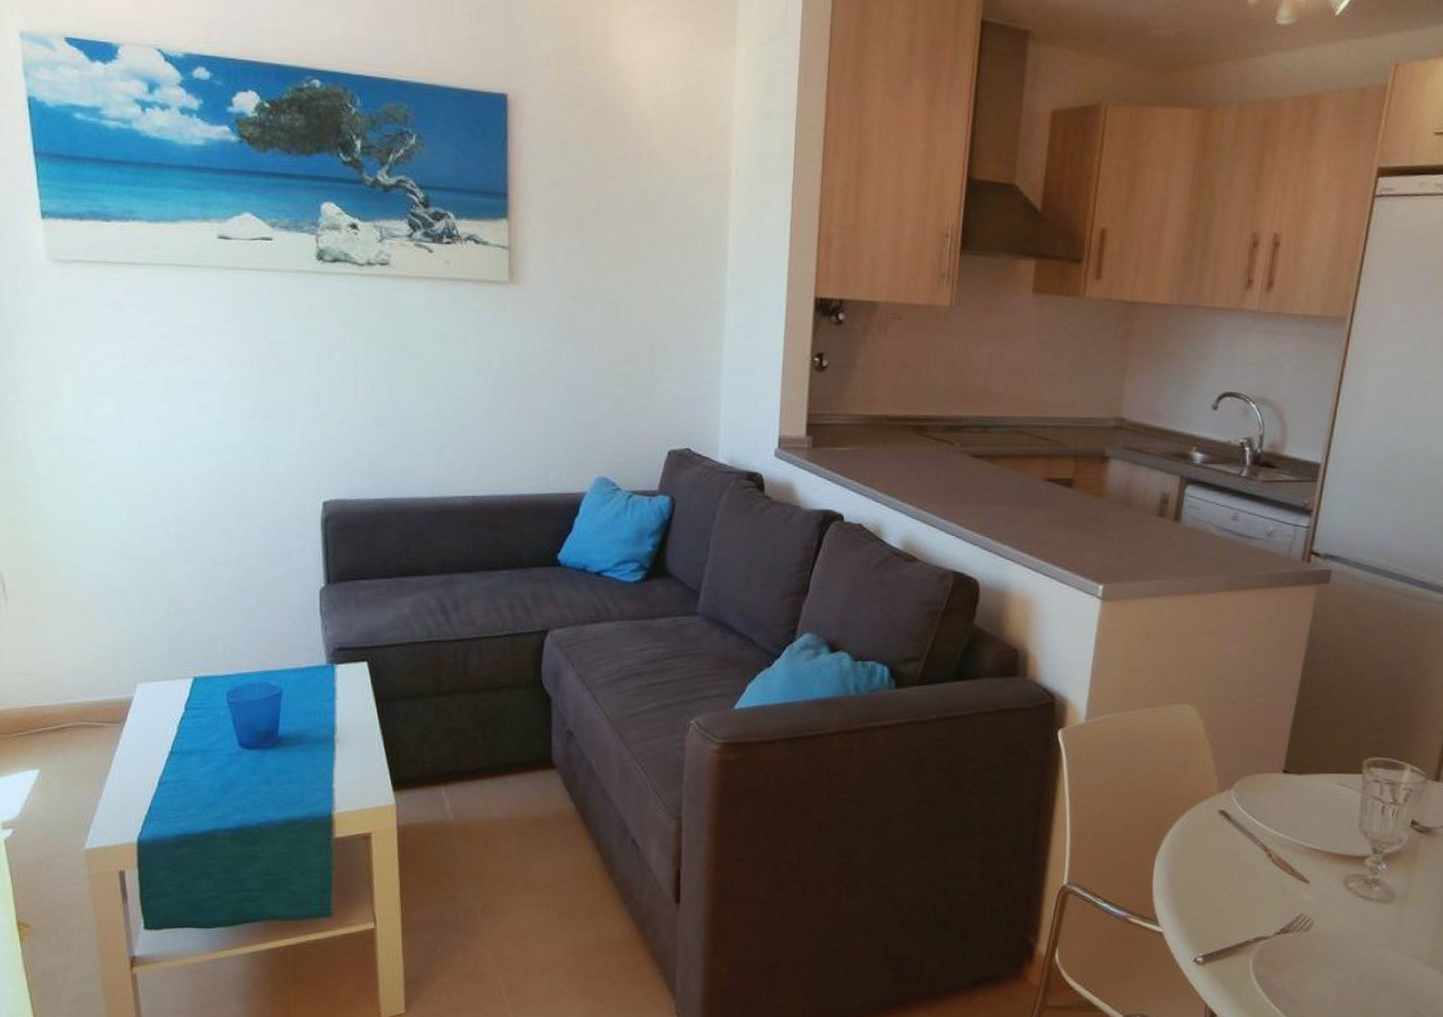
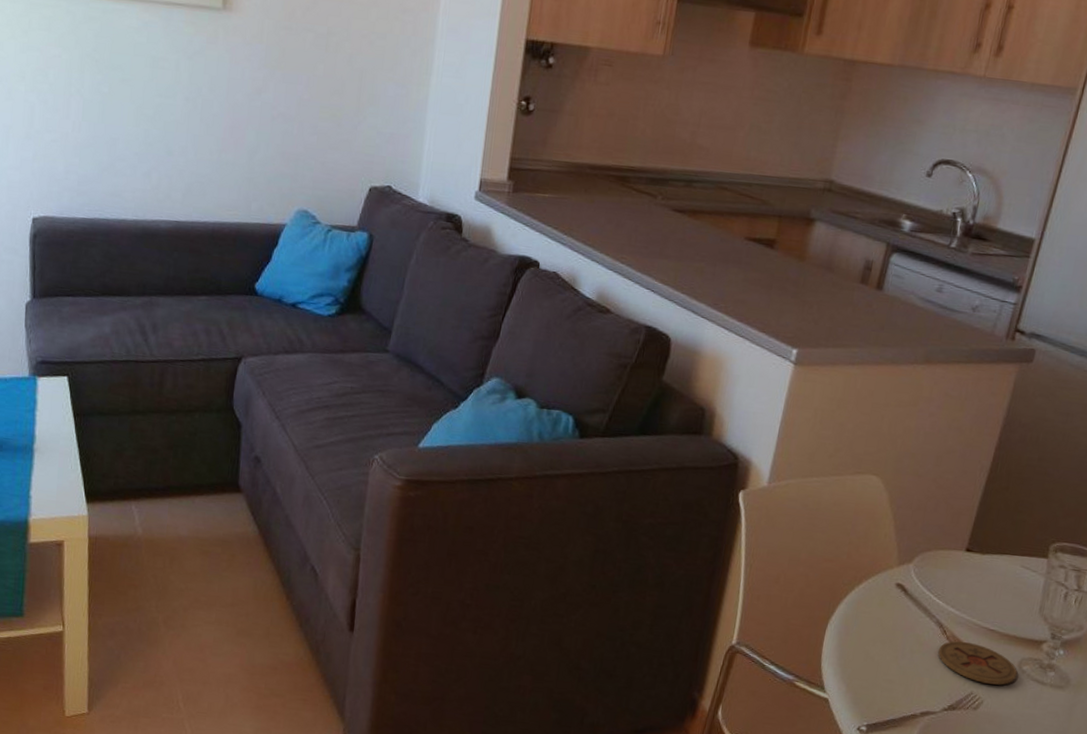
coaster: none [1266,863,1344,904] -> present [938,641,1018,685]

